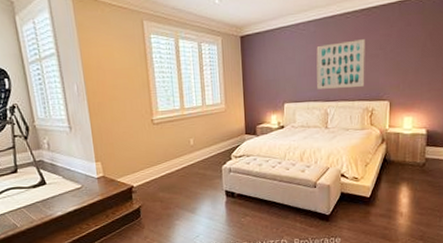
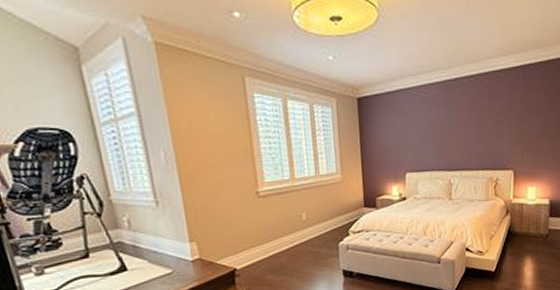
wall art: present [316,39,365,89] -> none [439,105,489,158]

